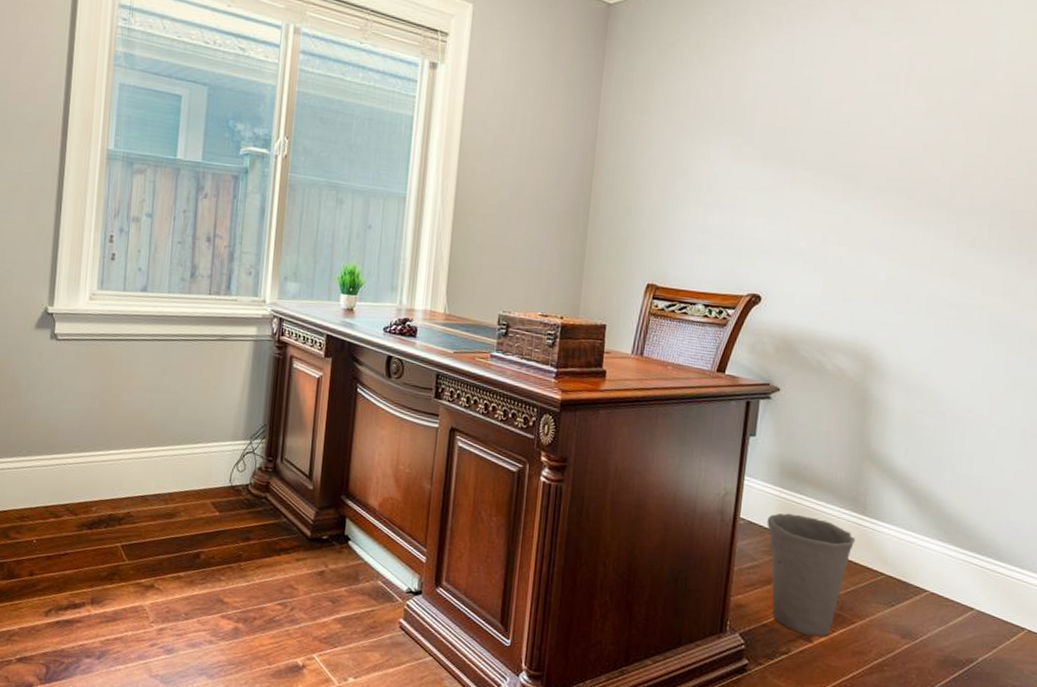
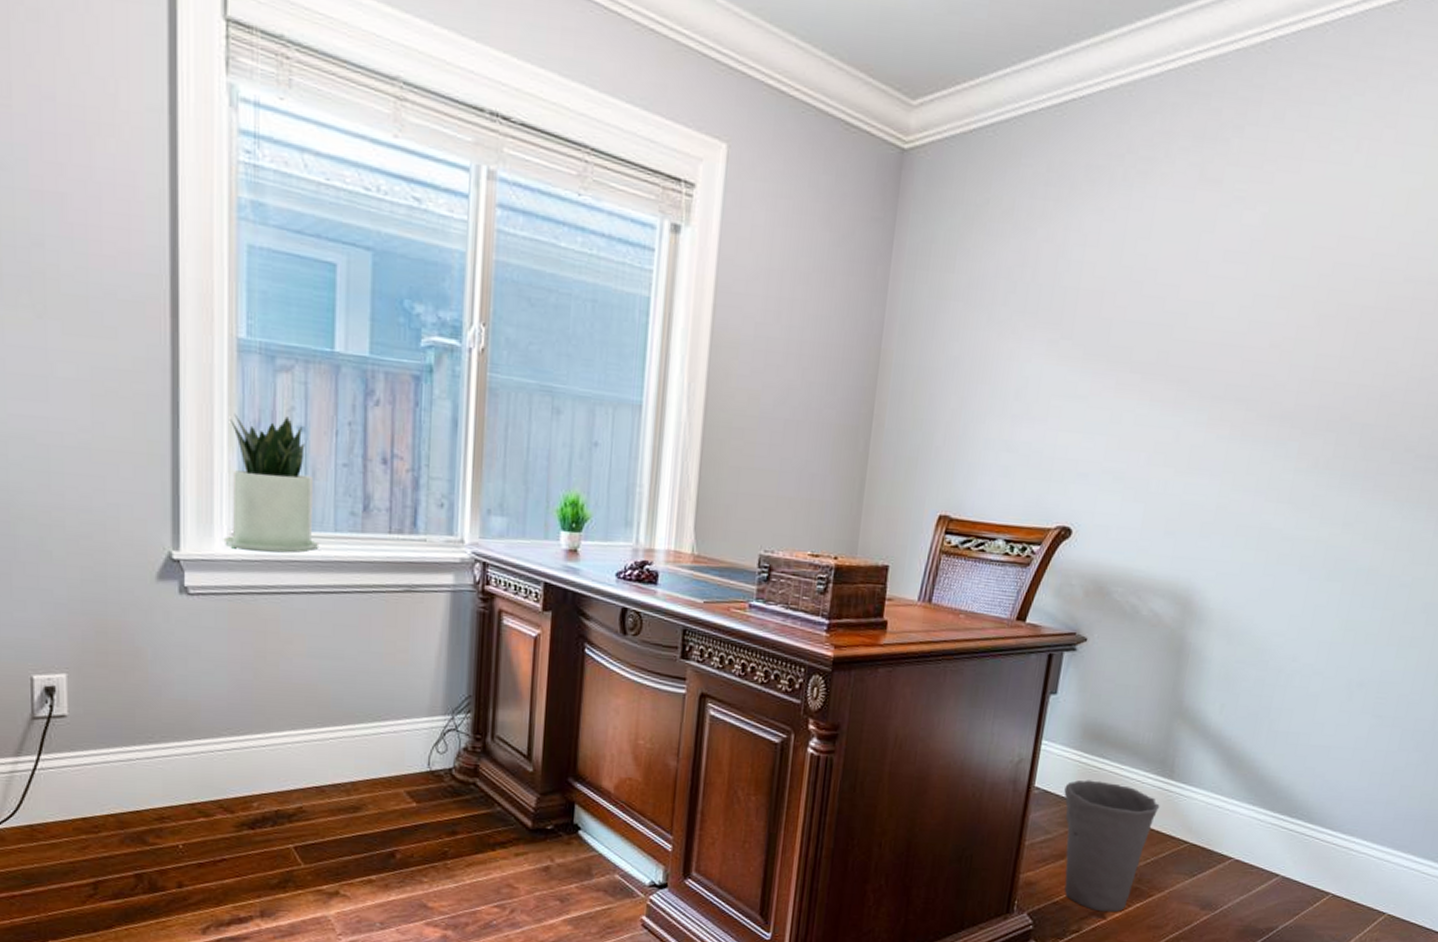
planter: none [86,204,157,310] -> present [223,413,320,554]

